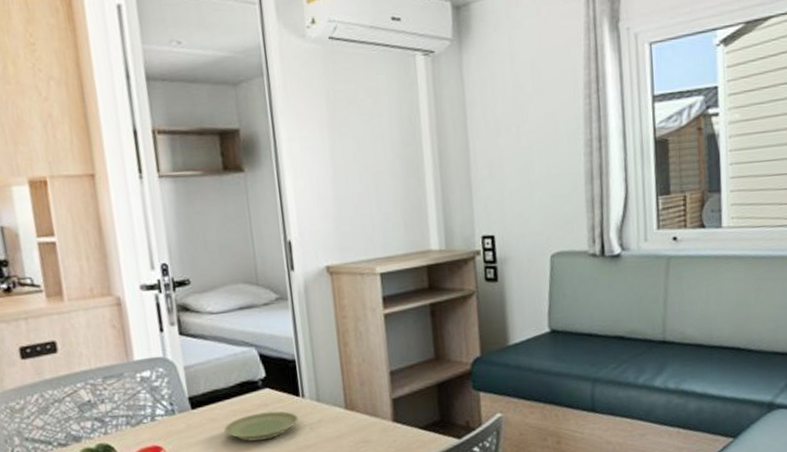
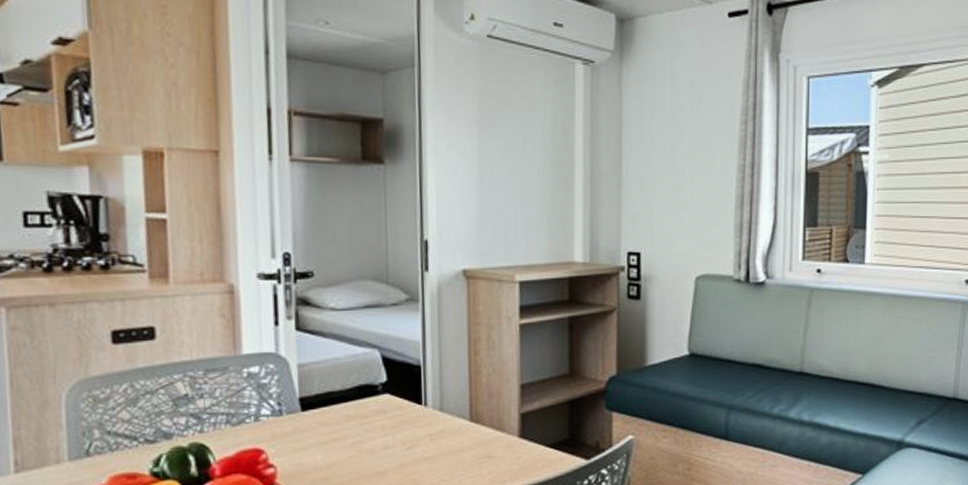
plate: present [223,411,298,441] -> none [335,419,418,449]

